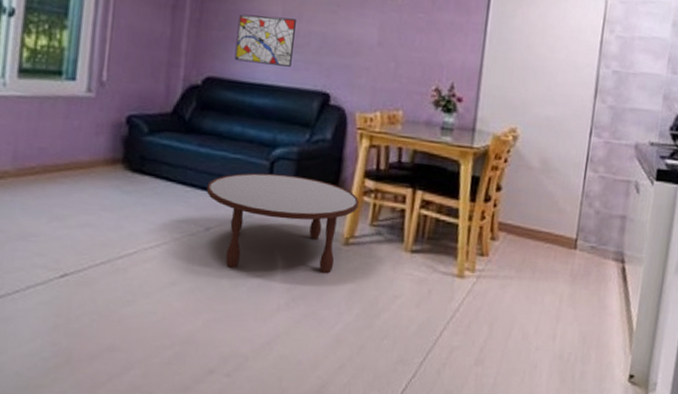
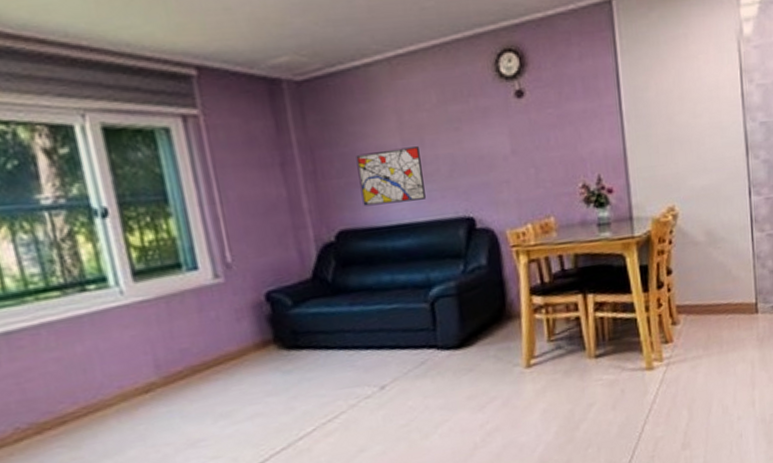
coffee table: present [206,173,359,274] -> none [370,309,532,421]

